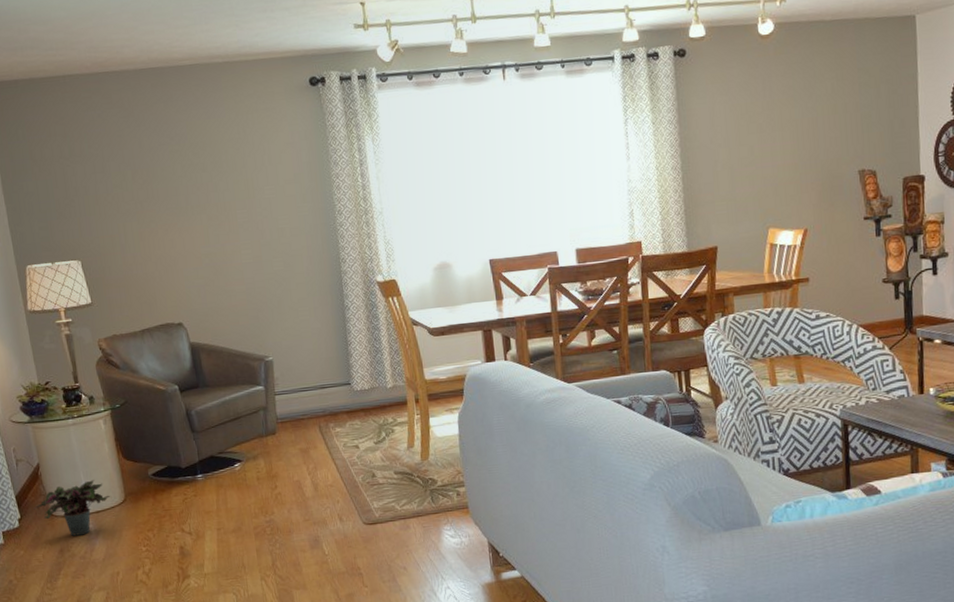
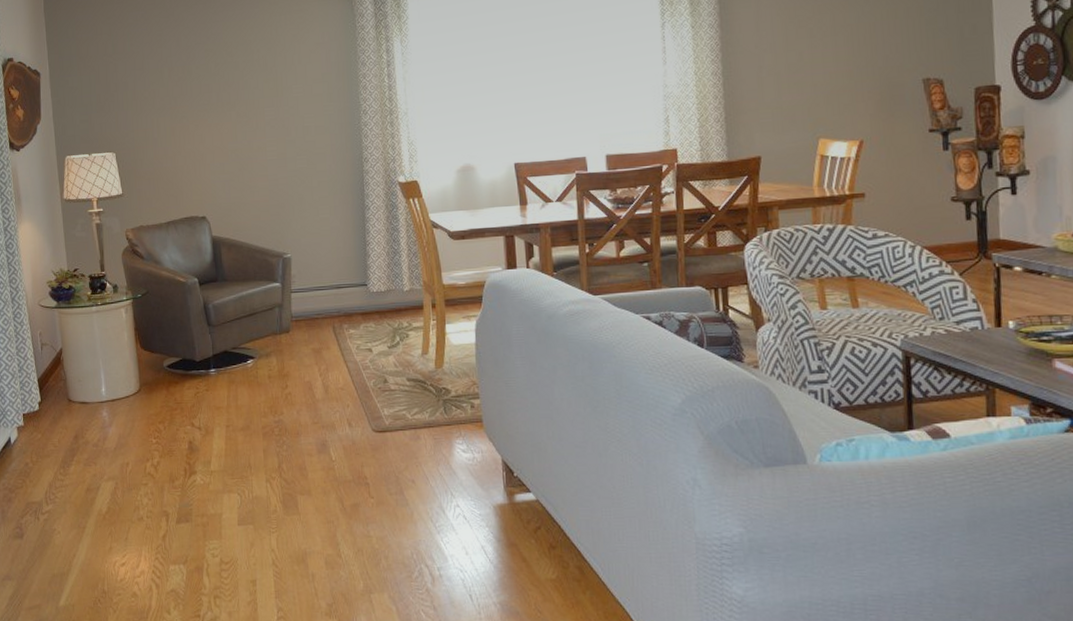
potted plant: present [34,480,111,536] -> none [54,368,127,423]

